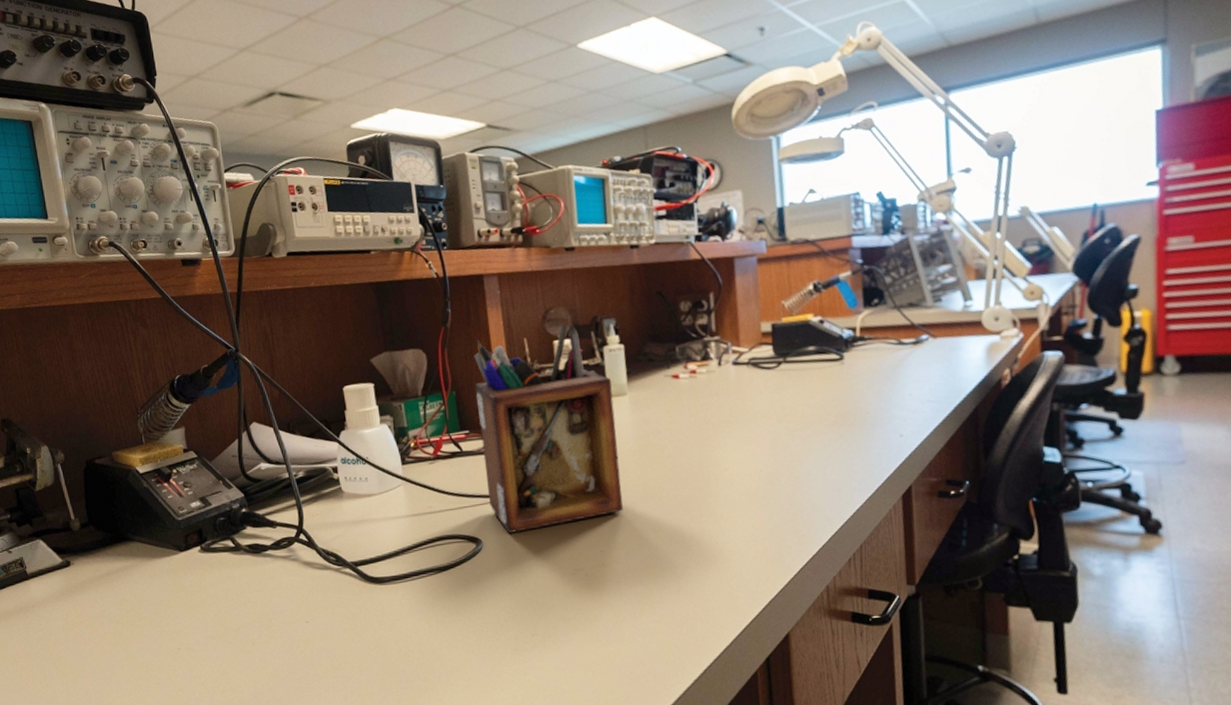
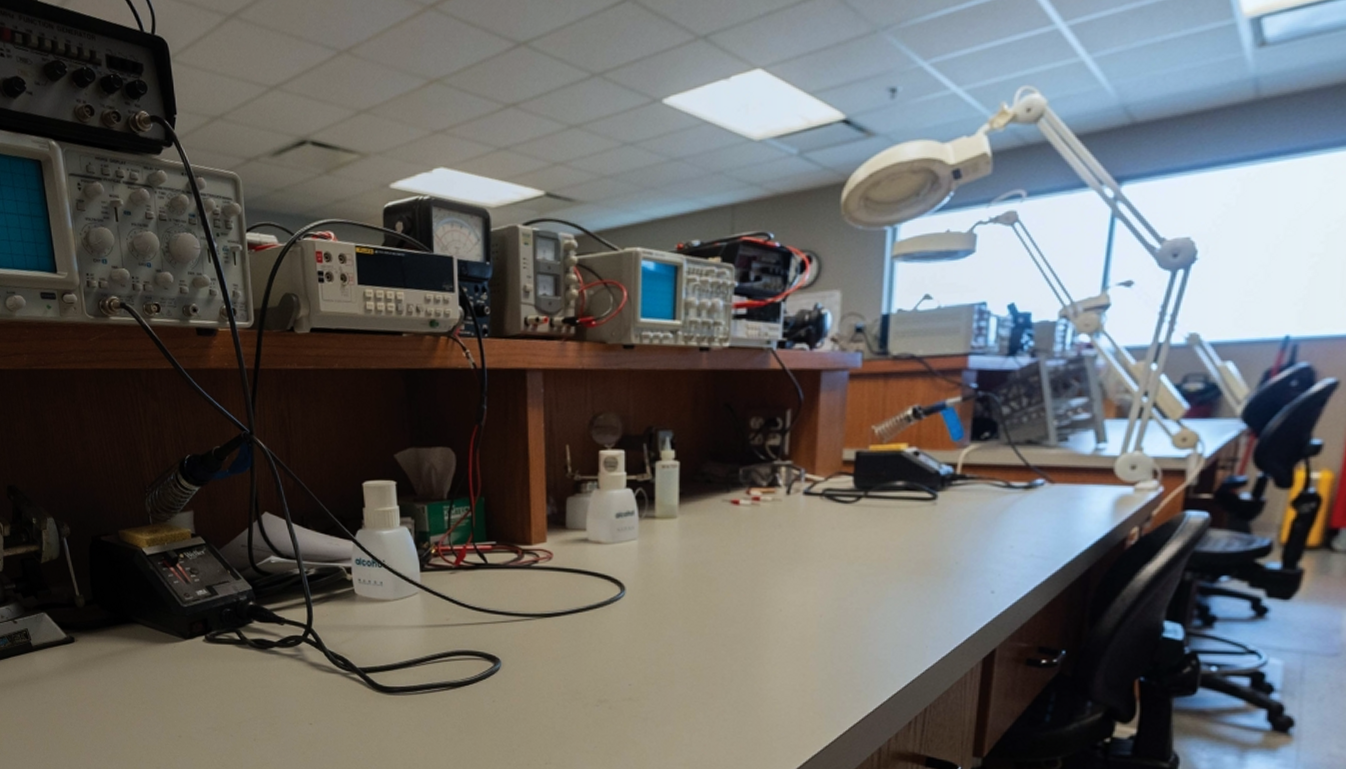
desk organizer: present [474,324,623,533] -> none [508,433,661,655]

